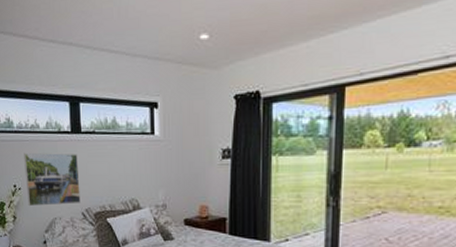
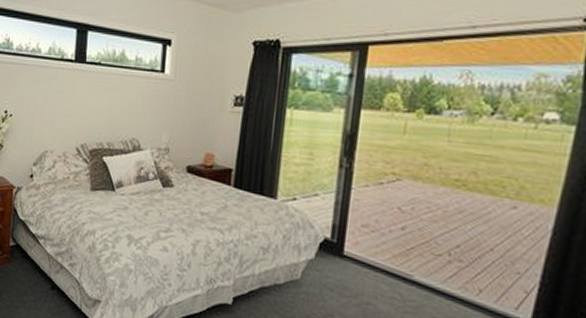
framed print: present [24,152,81,207] -> none [18,77,79,138]

